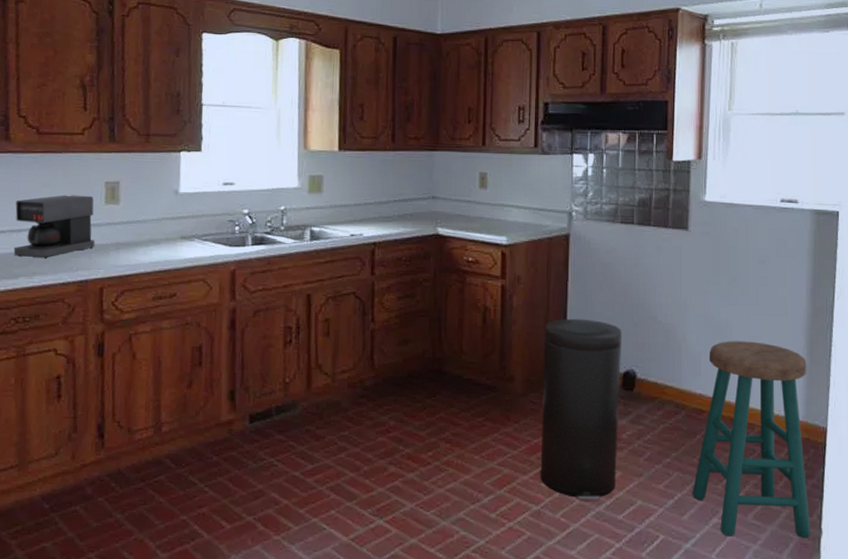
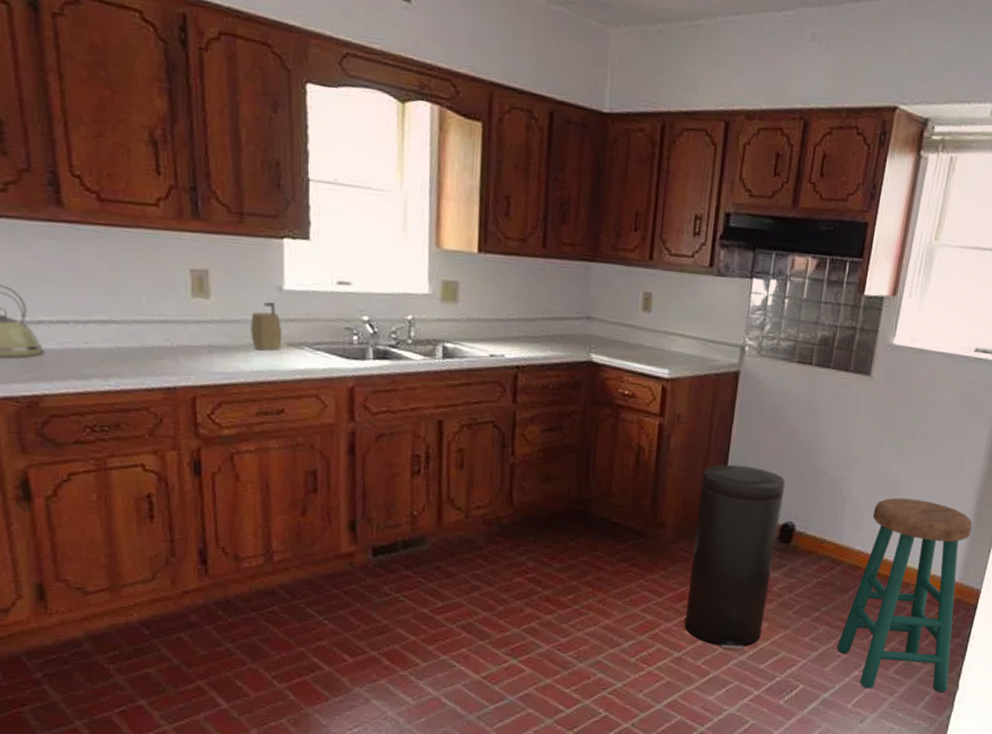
coffee maker: present [13,195,95,260] -> none [78,281,183,360]
soap dispenser: none [151,204,177,244] -> present [251,302,283,351]

